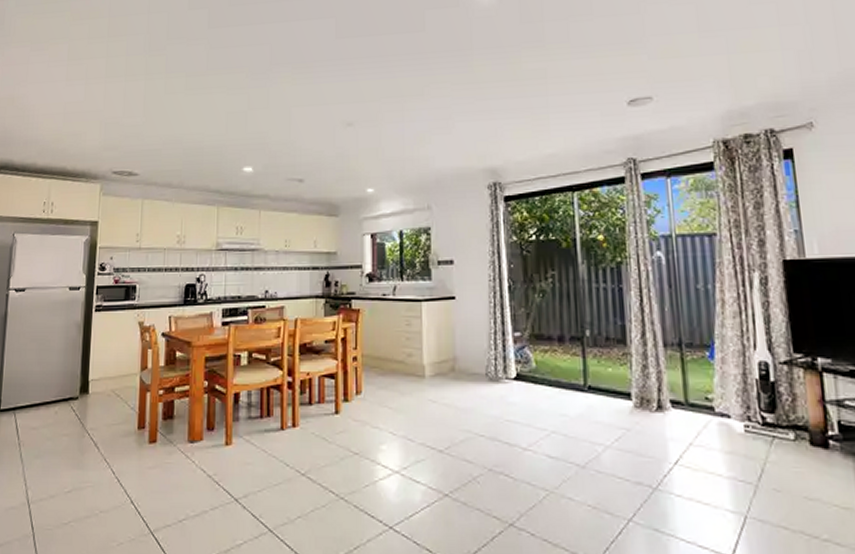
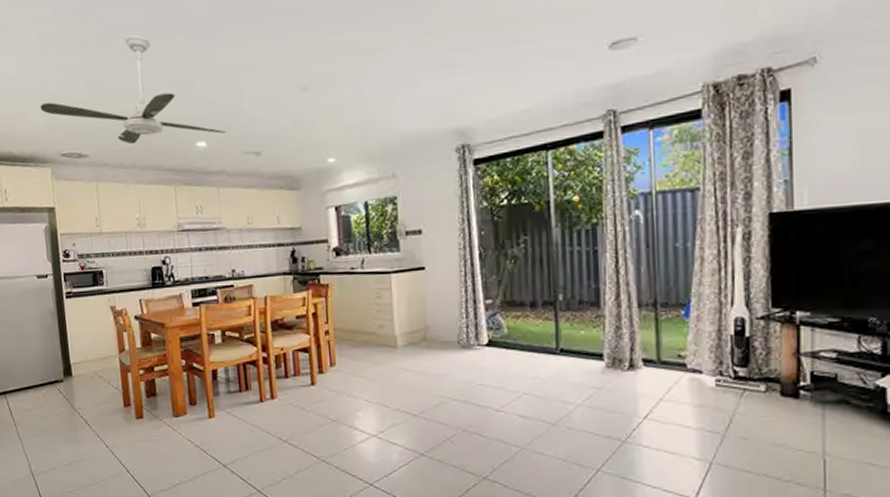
ceiling fan: none [99,69,273,166] -> present [40,34,226,145]

